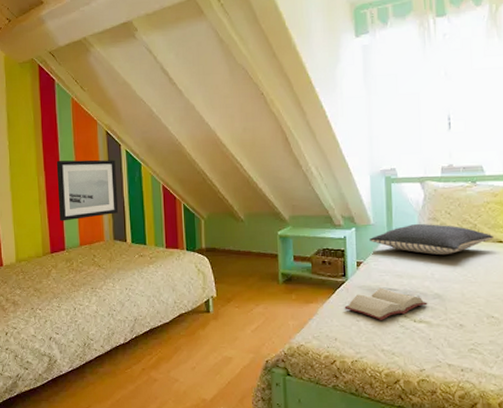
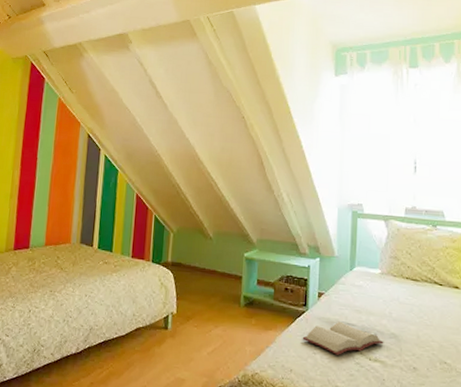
wall art: present [56,159,118,221] -> none [27,157,93,219]
pillow: present [369,223,493,256] -> none [331,260,450,295]

